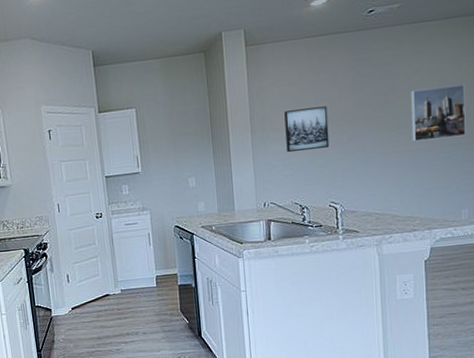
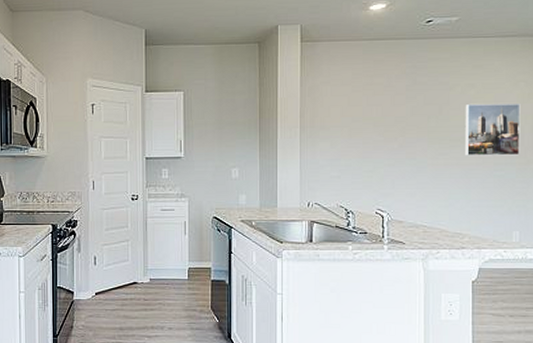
wall art: present [284,106,330,153] -> none [335,110,380,154]

